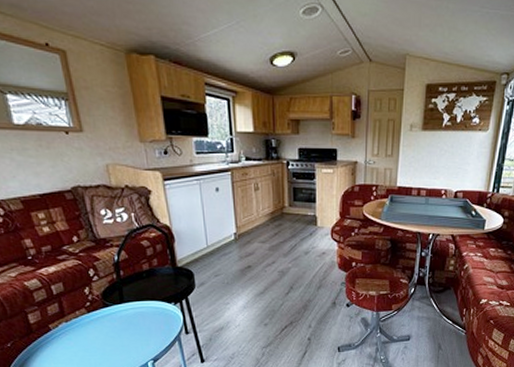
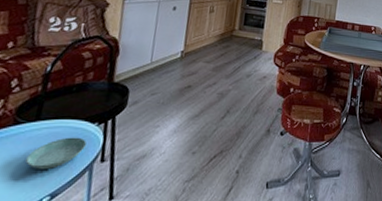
saucer: none [124,315,169,341] -> present [26,137,87,169]

